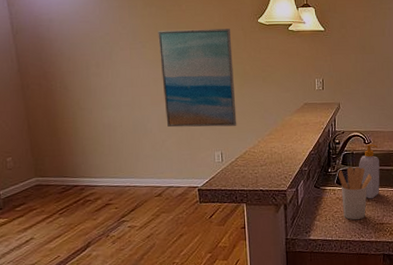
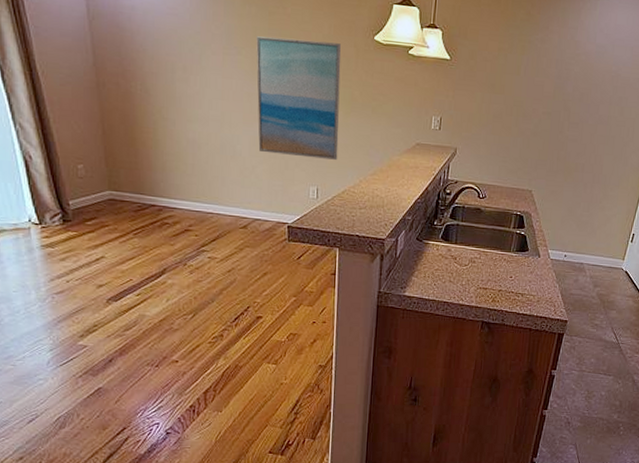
utensil holder: present [338,167,373,220] -> none [444,222,482,282]
soap bottle: present [358,144,380,199] -> none [468,199,493,261]

